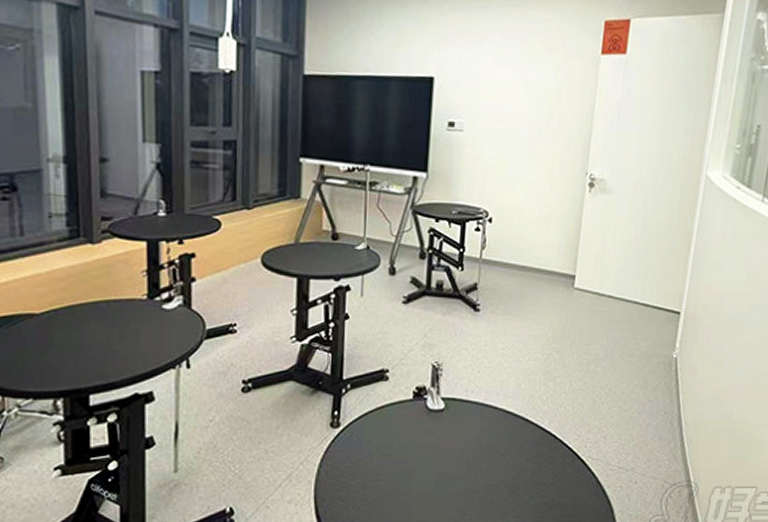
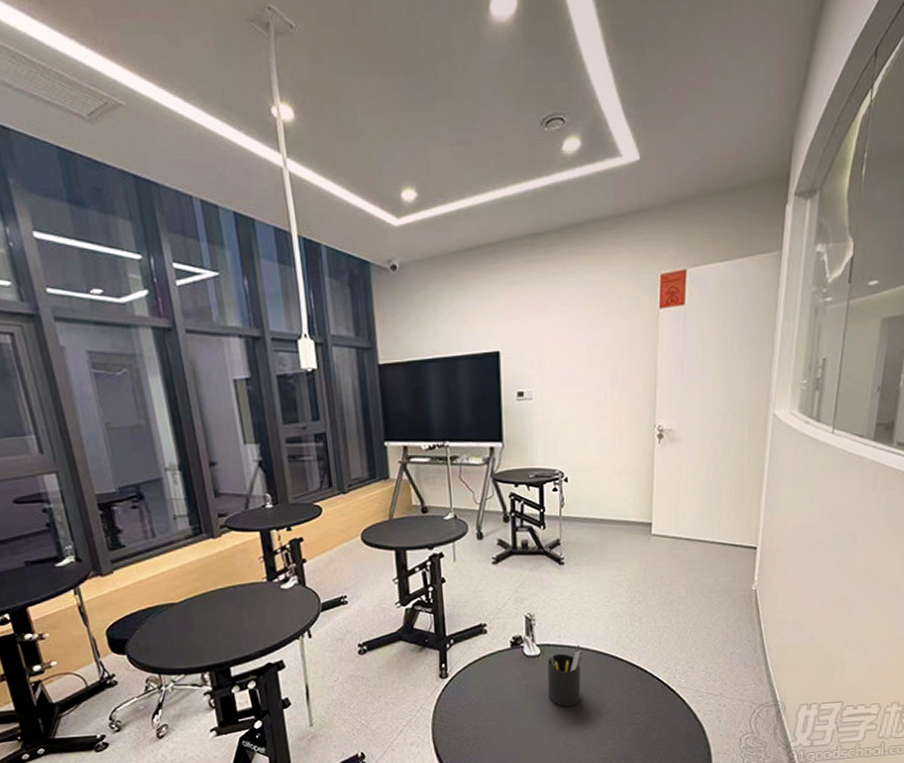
pen holder: none [449,402,492,472] -> present [547,645,584,707]

